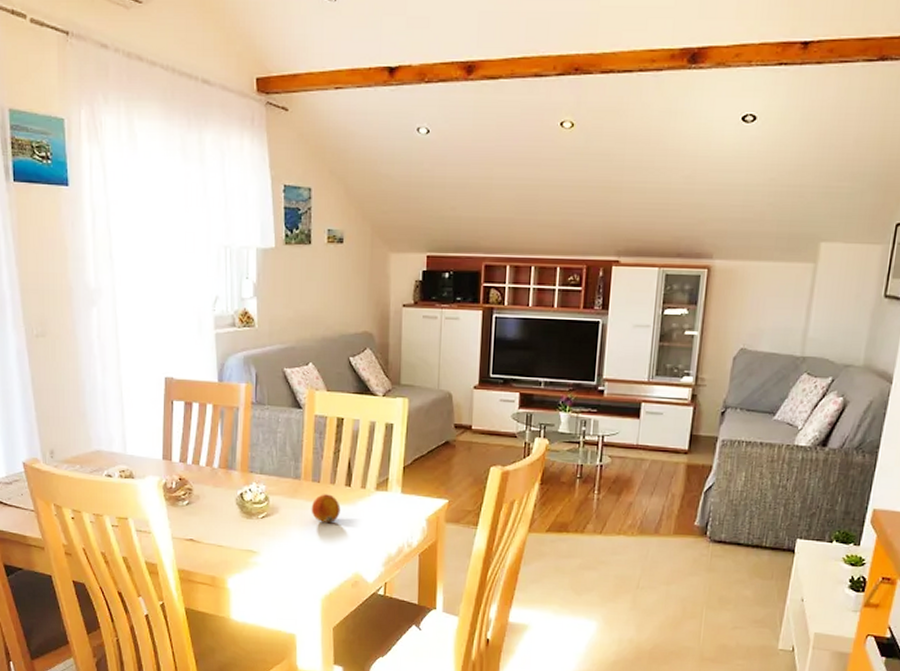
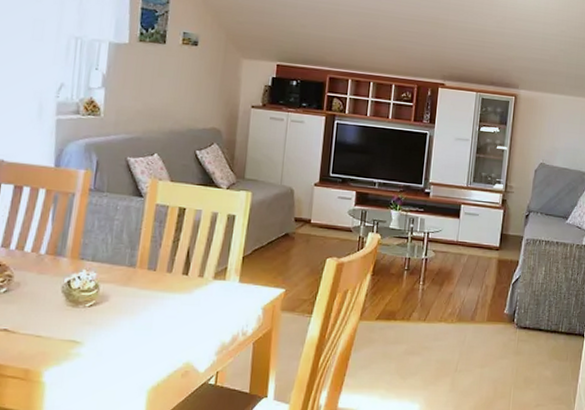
fruit: present [311,494,341,523] -> none [144,282,176,311]

